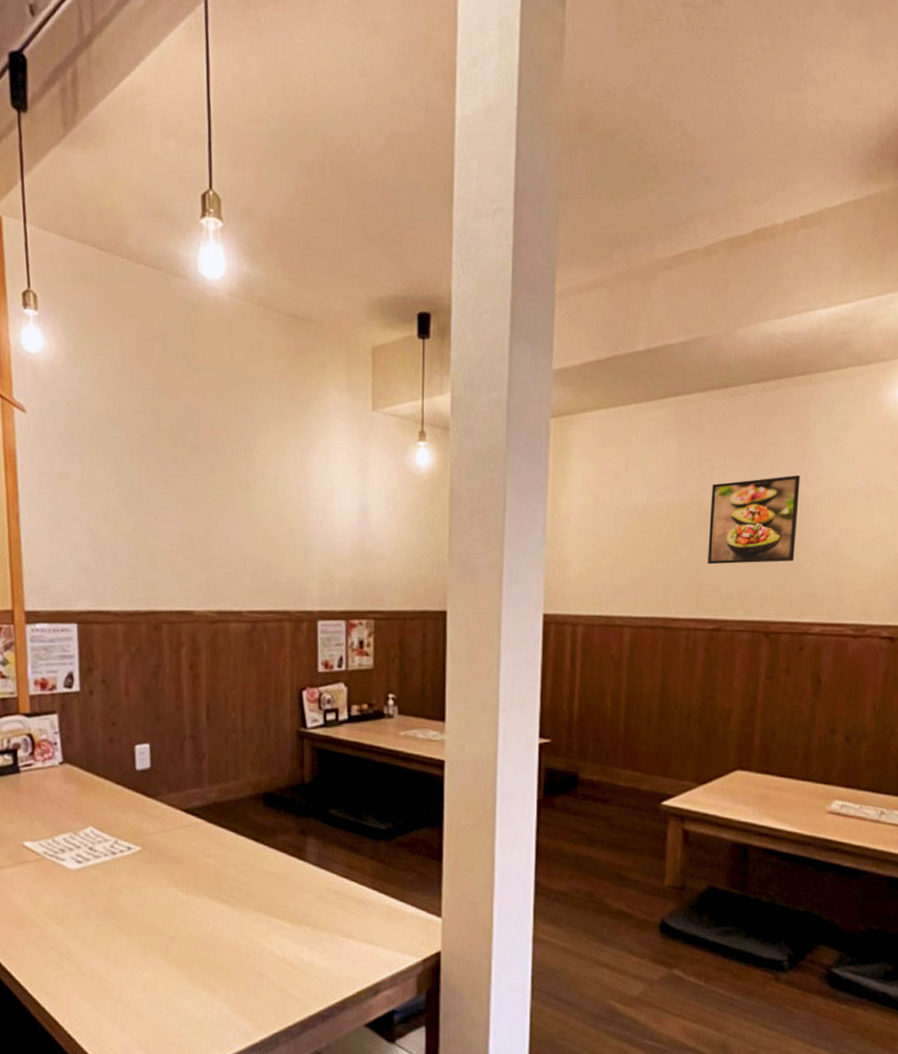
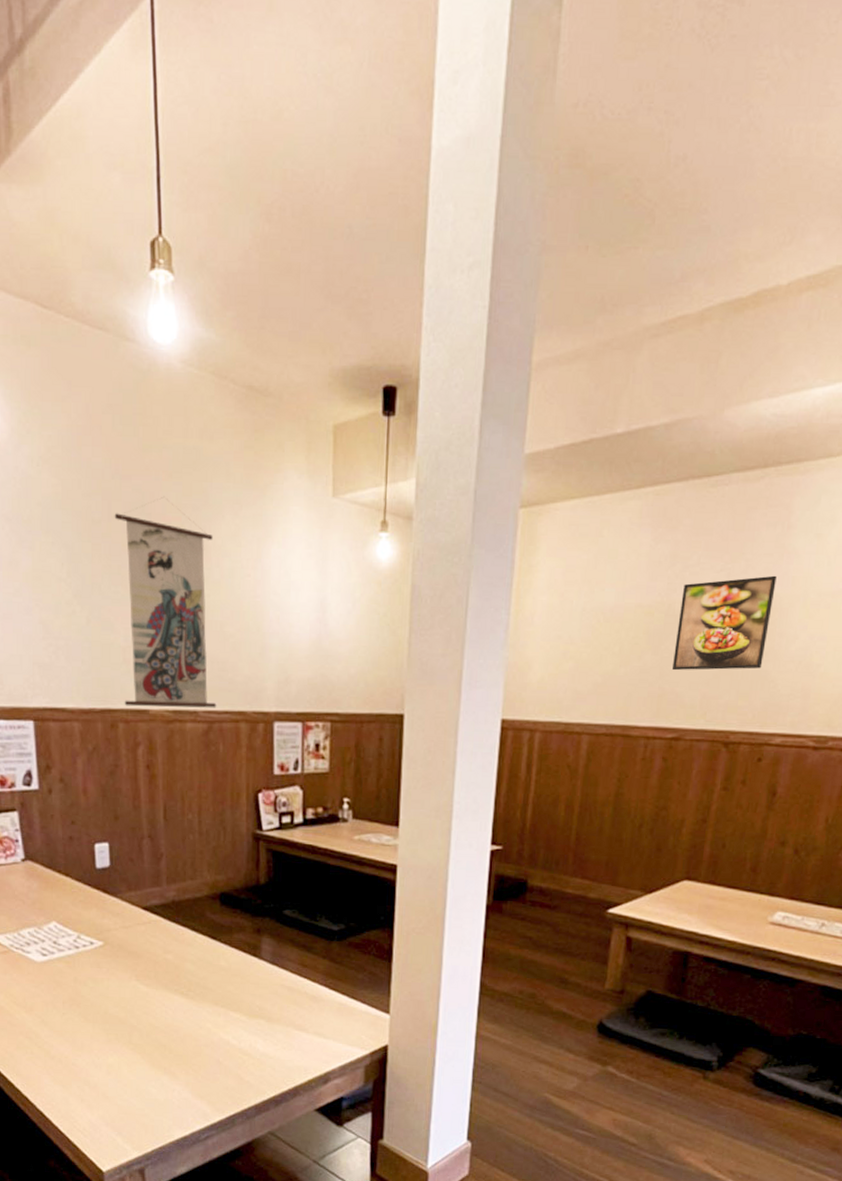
wall scroll: none [163,412,261,608] -> present [114,496,217,708]

